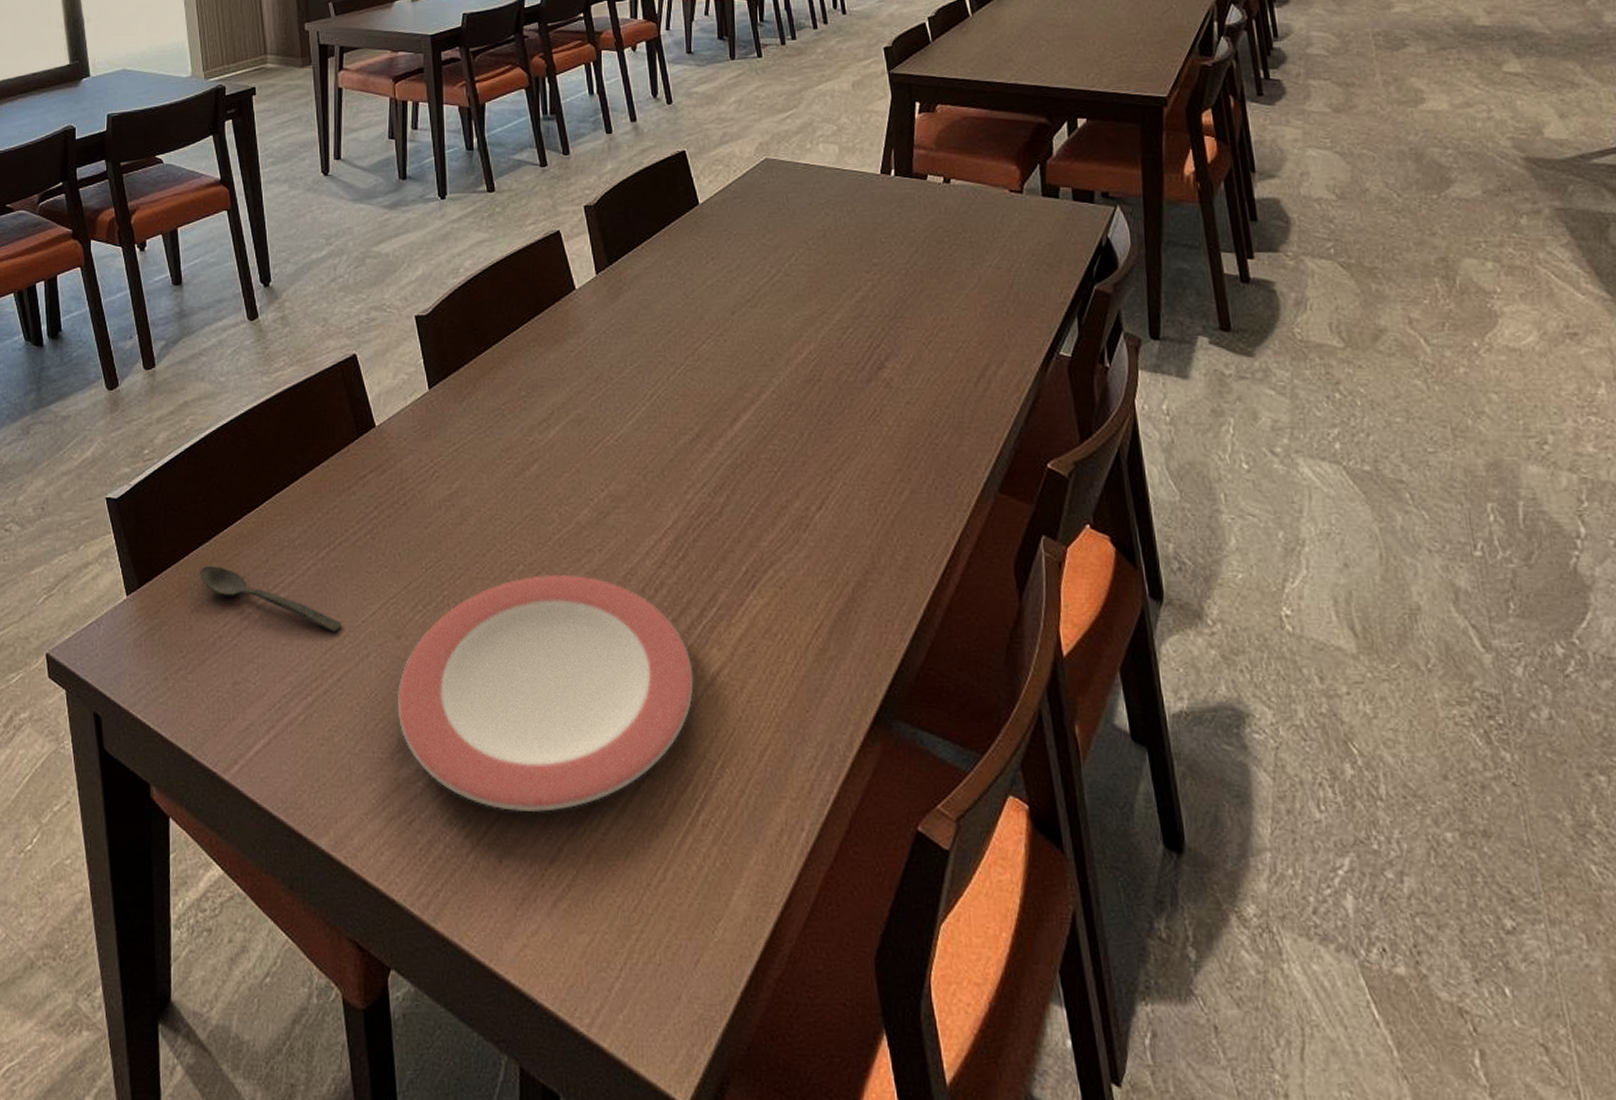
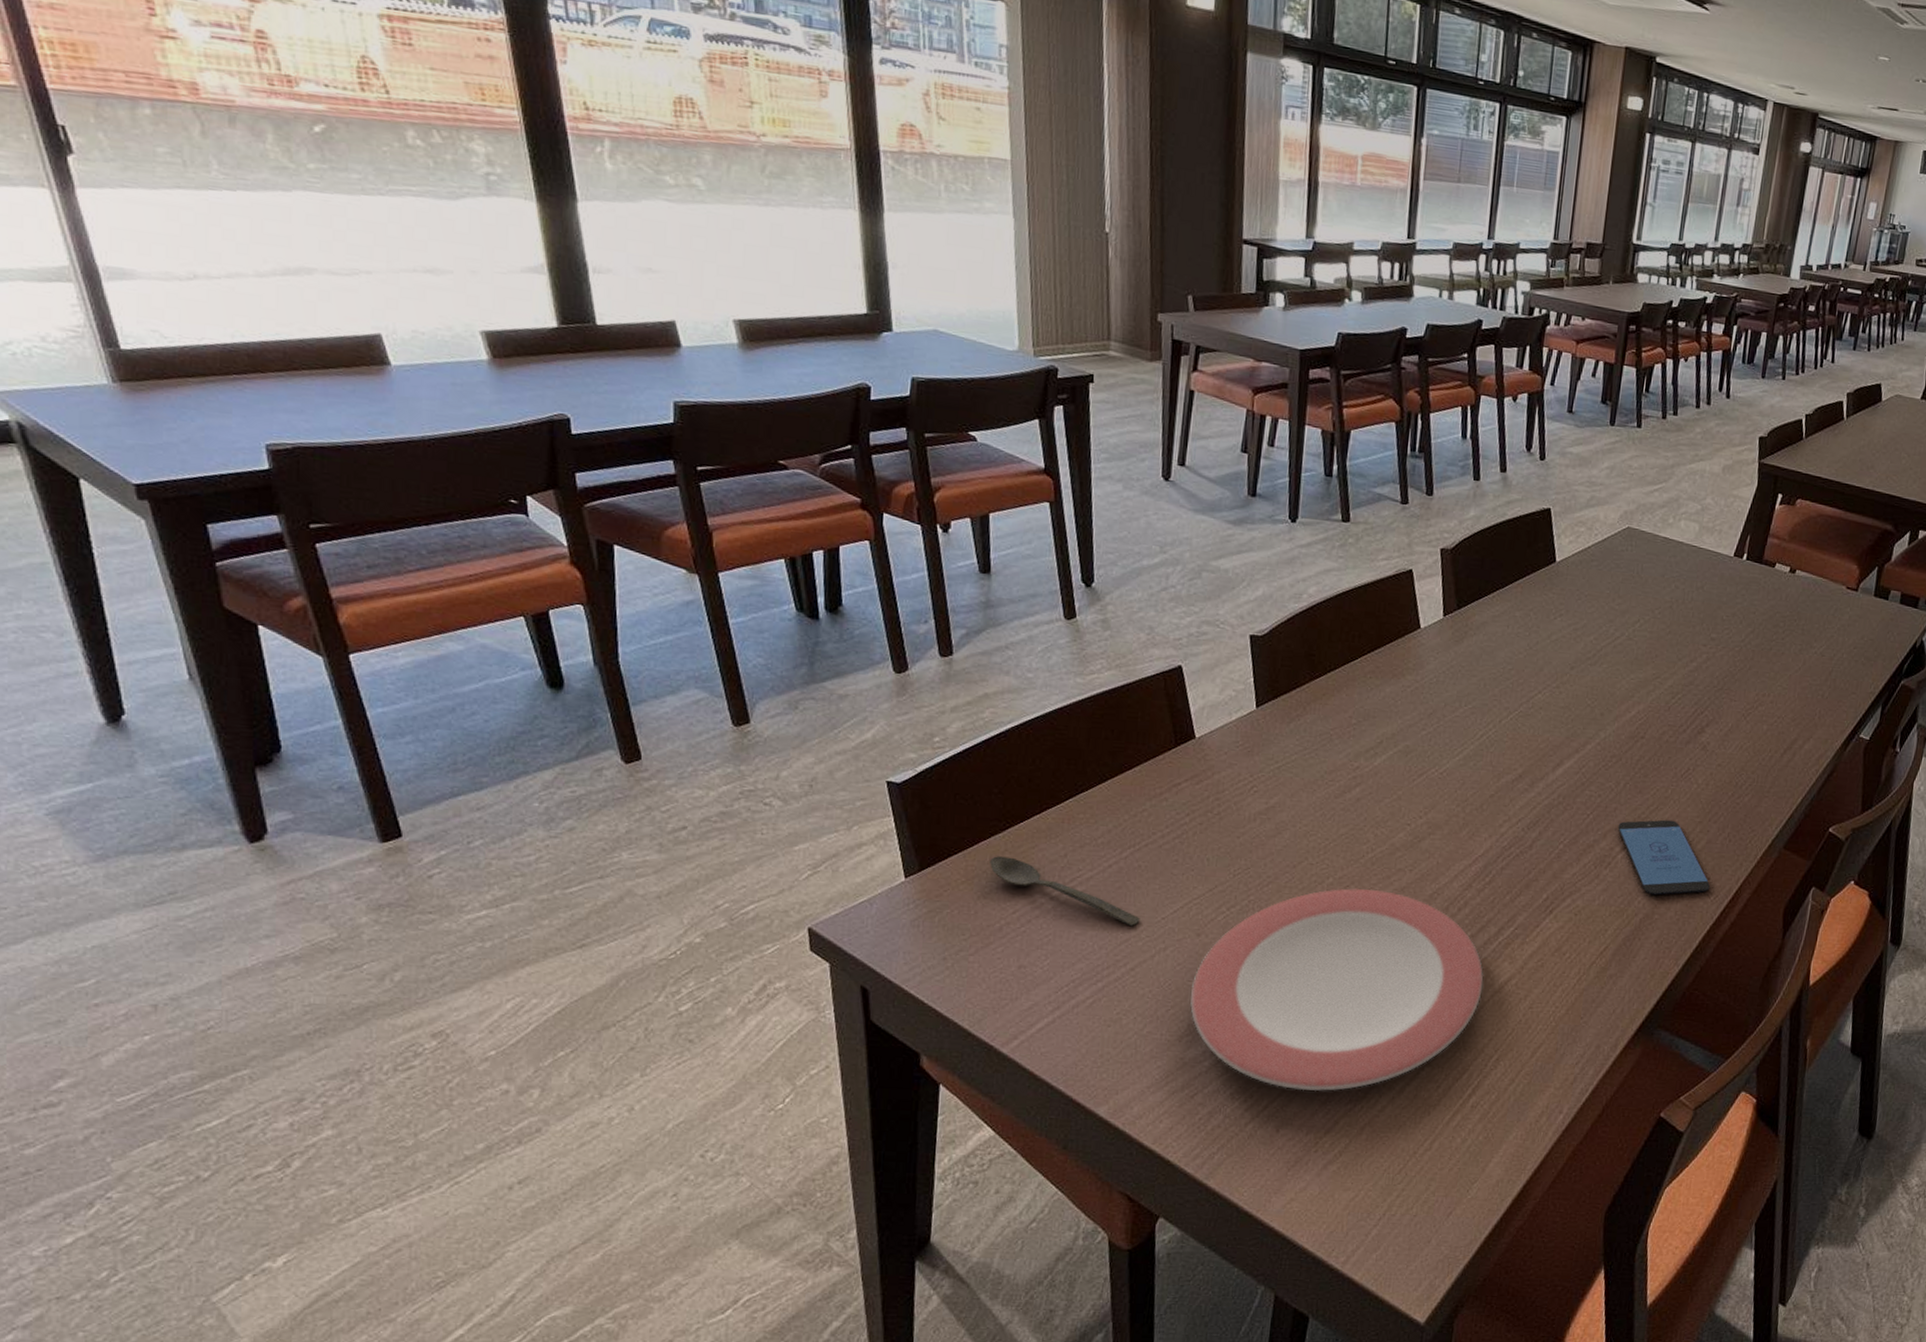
smartphone: none [809,470,924,559] -> present [1618,819,1710,895]

